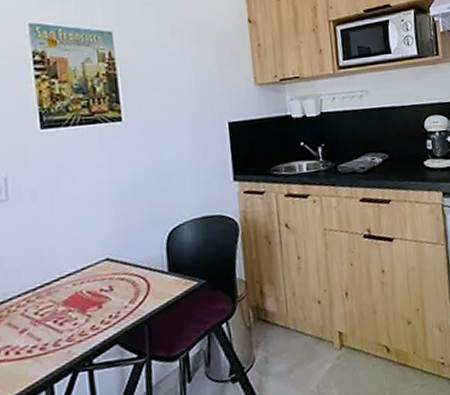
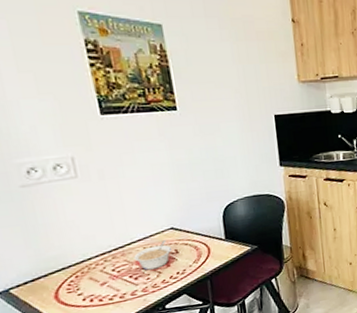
legume: none [61,274,105,313] -> present [133,240,171,271]

